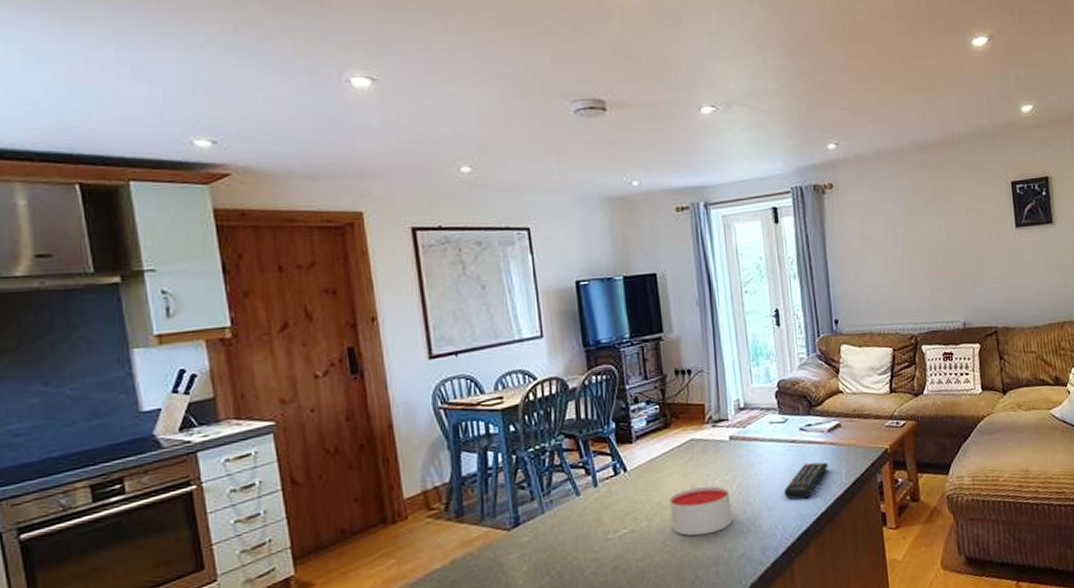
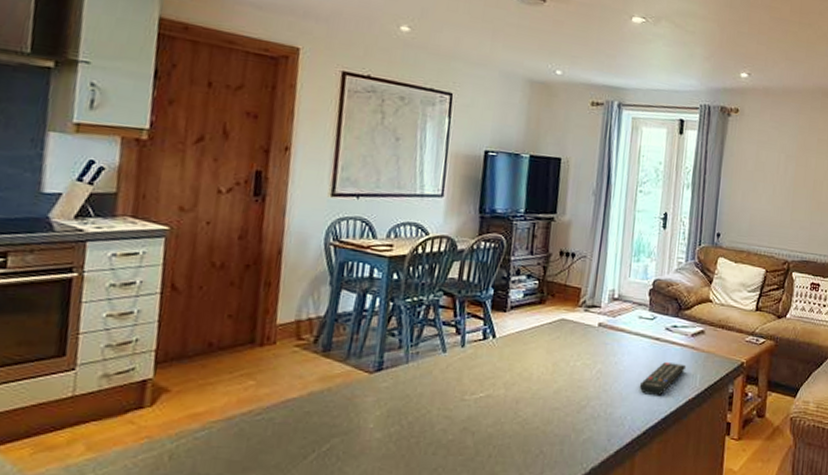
candle: present [669,486,732,536] -> none [528,365,589,413]

